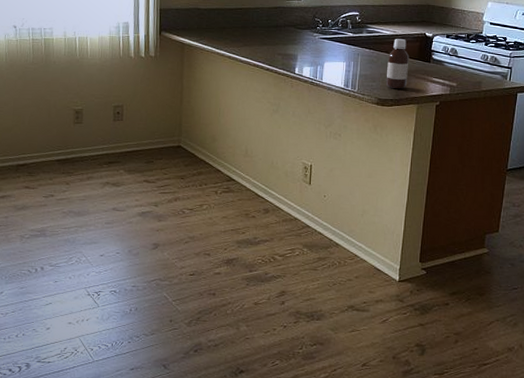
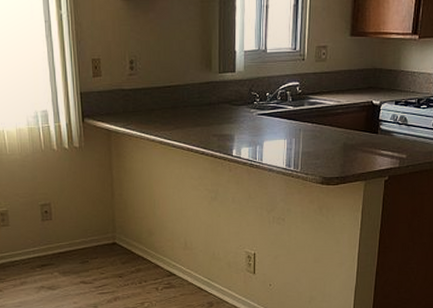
bottle: present [386,39,410,89] -> none [330,109,355,166]

